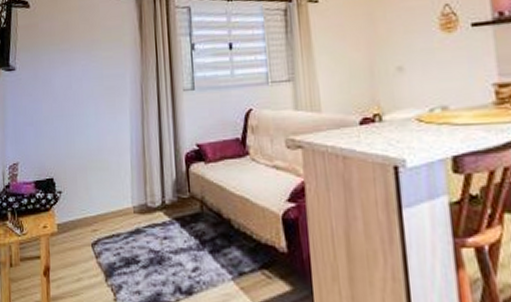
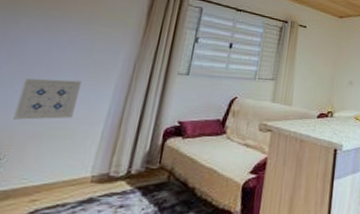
wall art: none [60,110,104,154] -> present [13,78,82,120]

